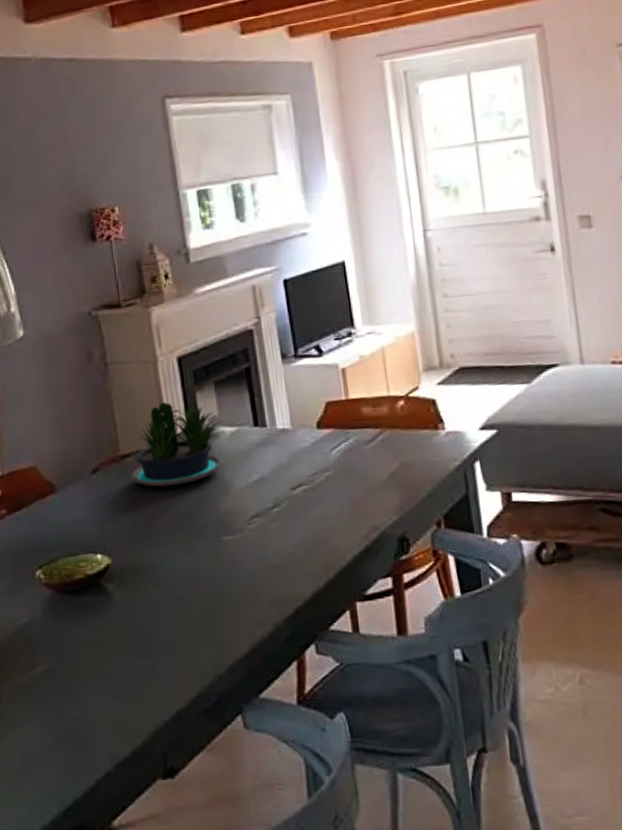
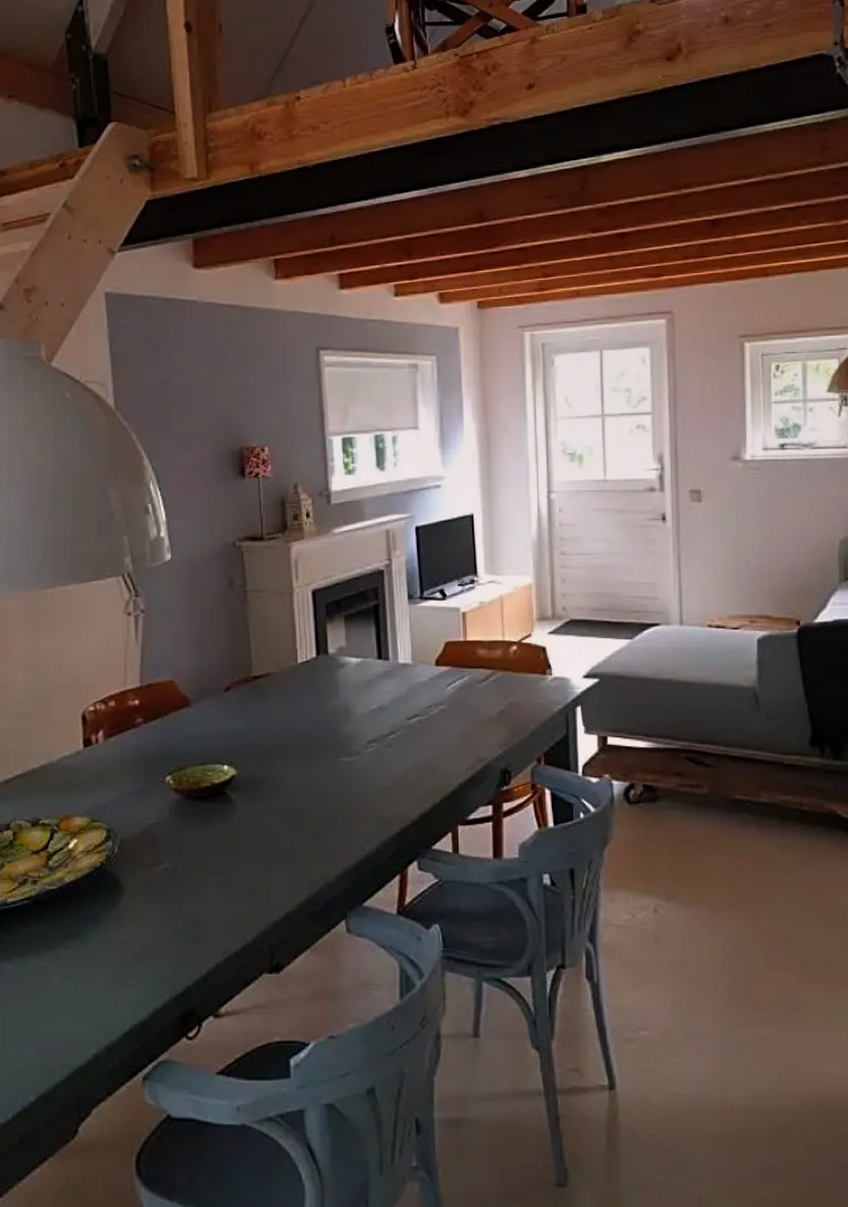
potted plant: present [131,401,229,487] -> none [261,630,354,708]

